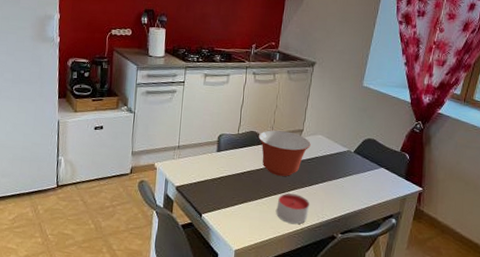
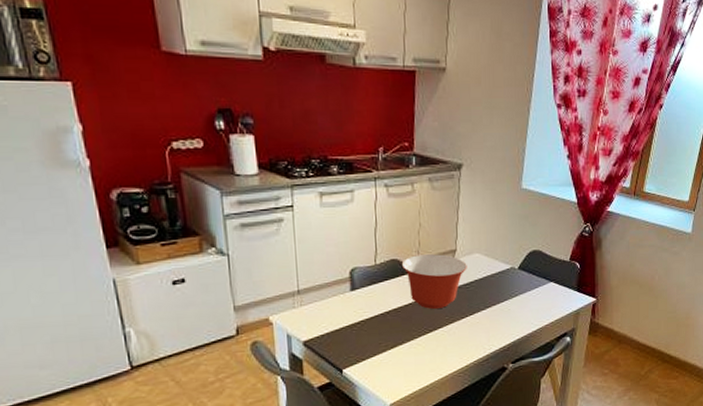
candle: present [276,193,310,225] -> none [434,326,474,363]

